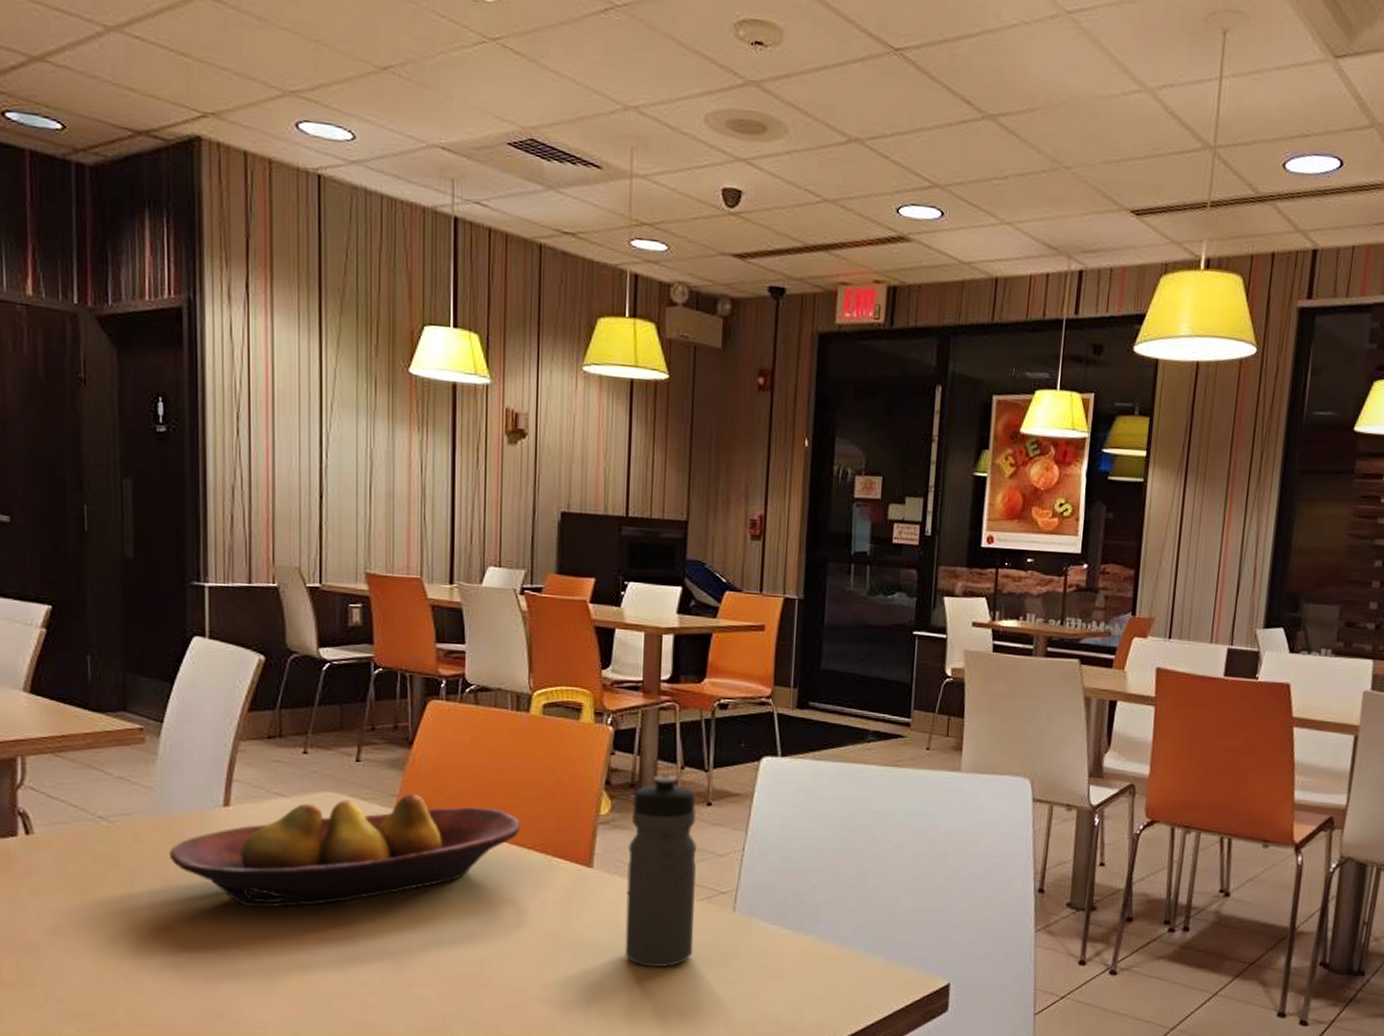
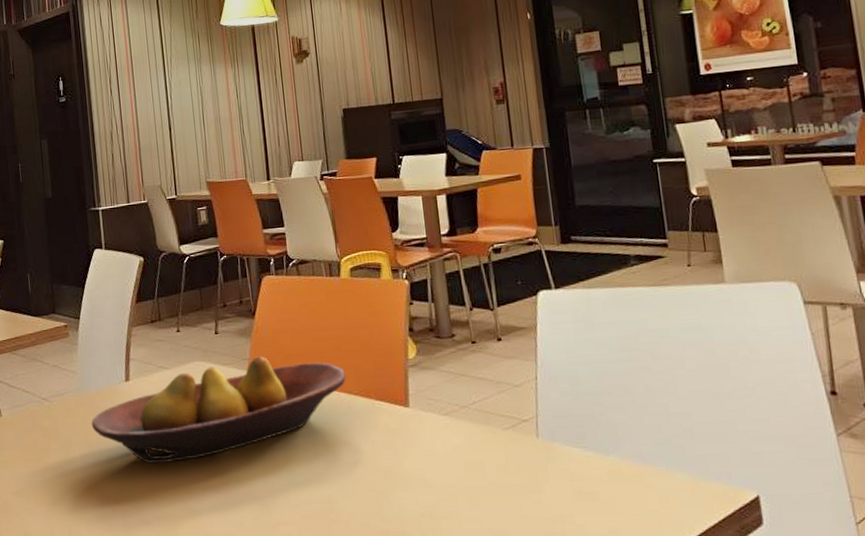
water bottle: present [625,775,697,968] -> none [434,317,508,497]

